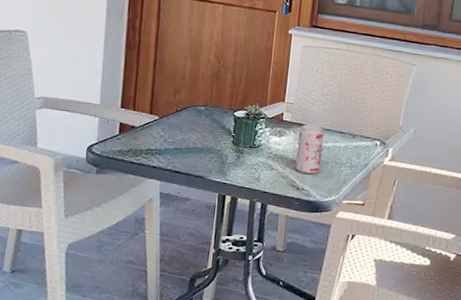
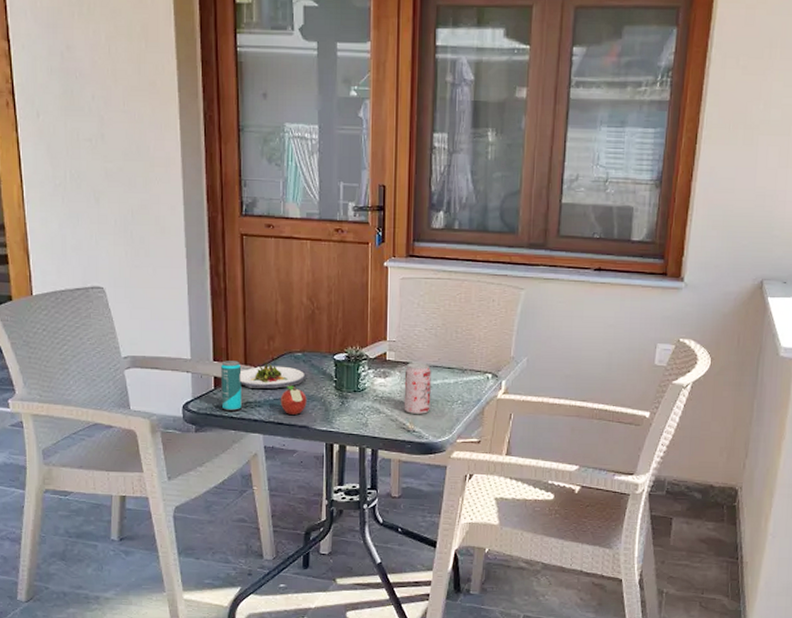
beverage can: none [123,108,147,156] -> present [220,360,242,411]
salad plate: none [144,114,206,139] -> present [240,363,306,389]
apple: none [179,136,205,165] -> present [280,385,307,415]

